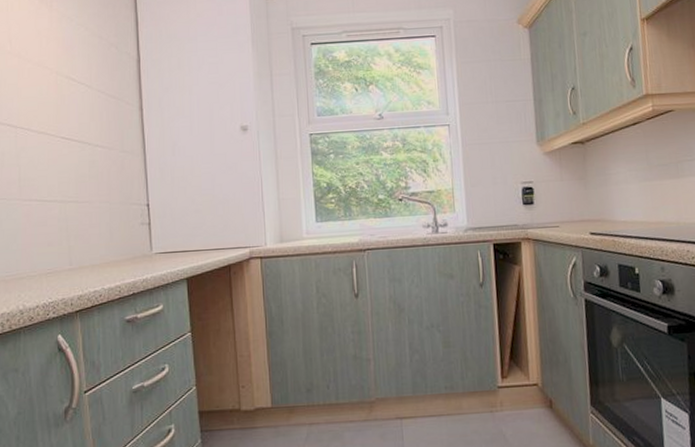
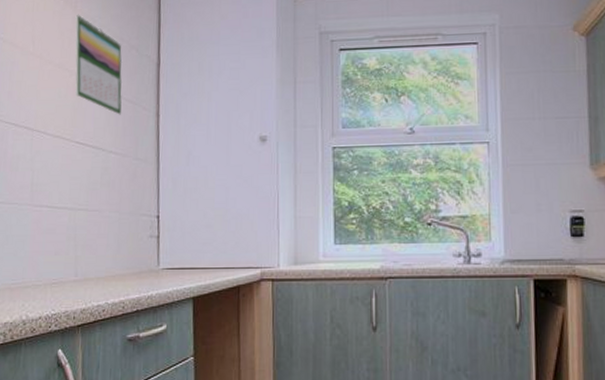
calendar: none [52,13,104,110] -> present [75,14,122,115]

